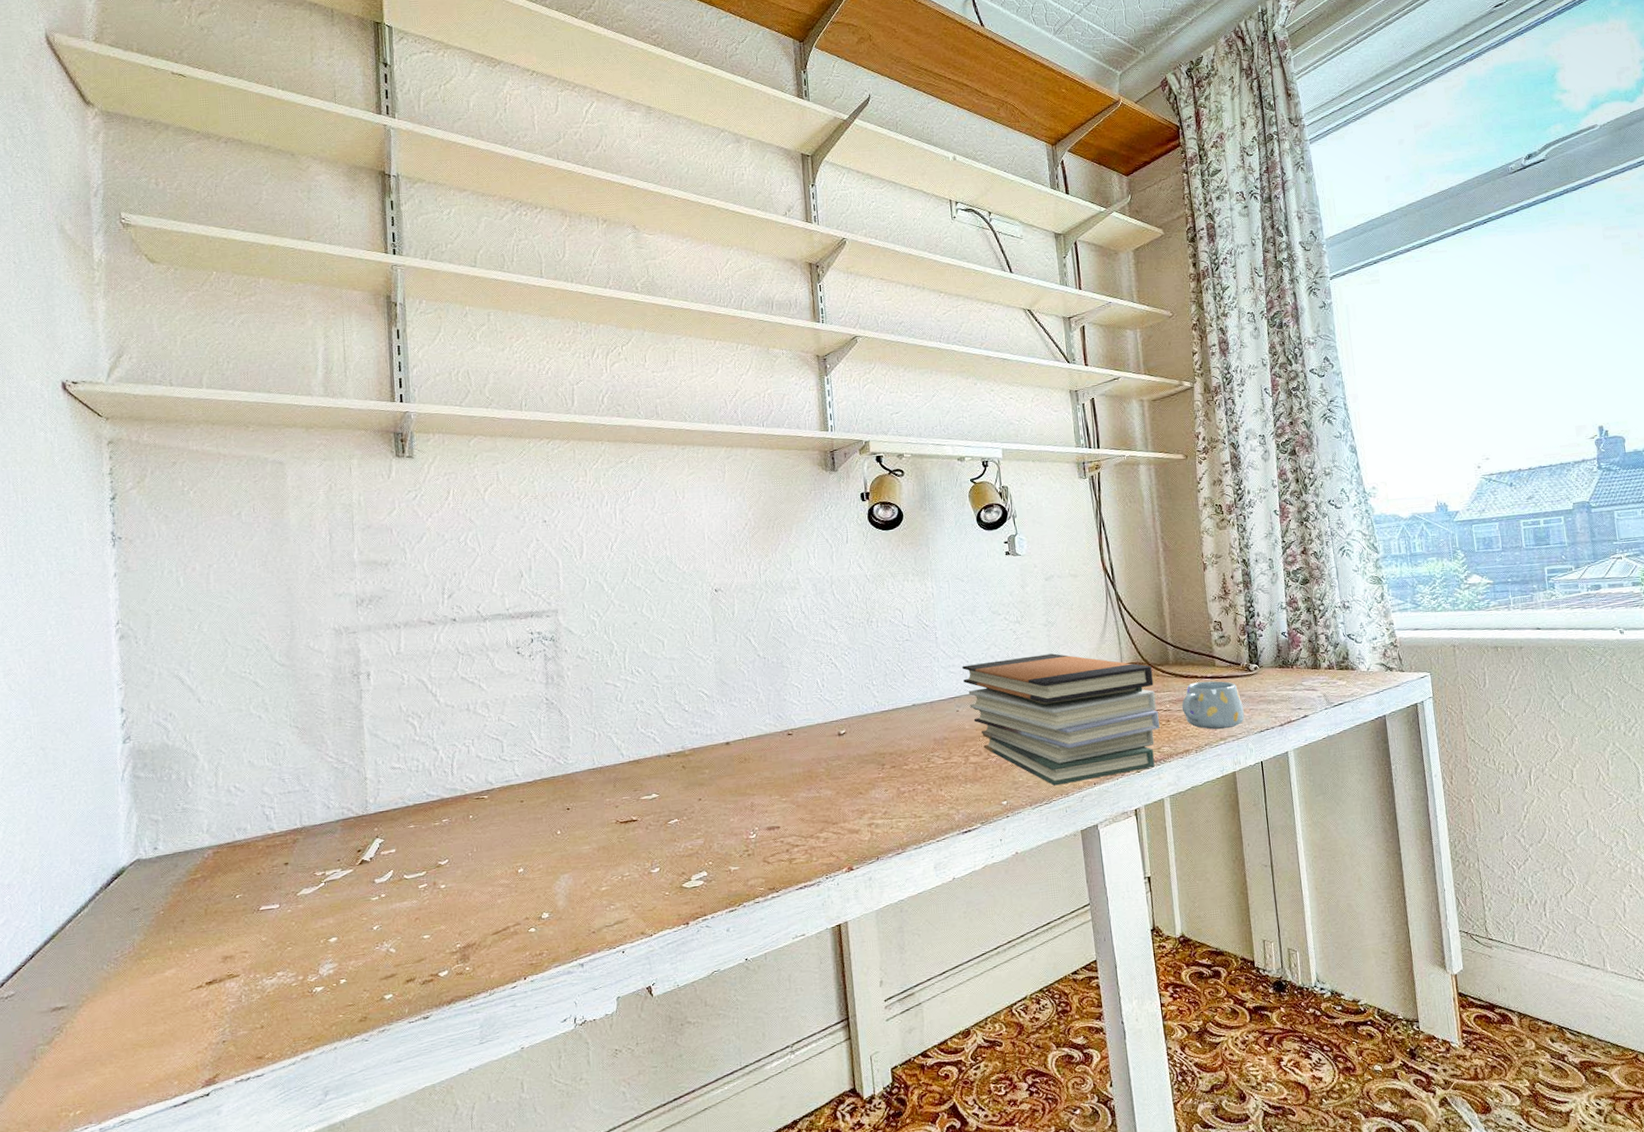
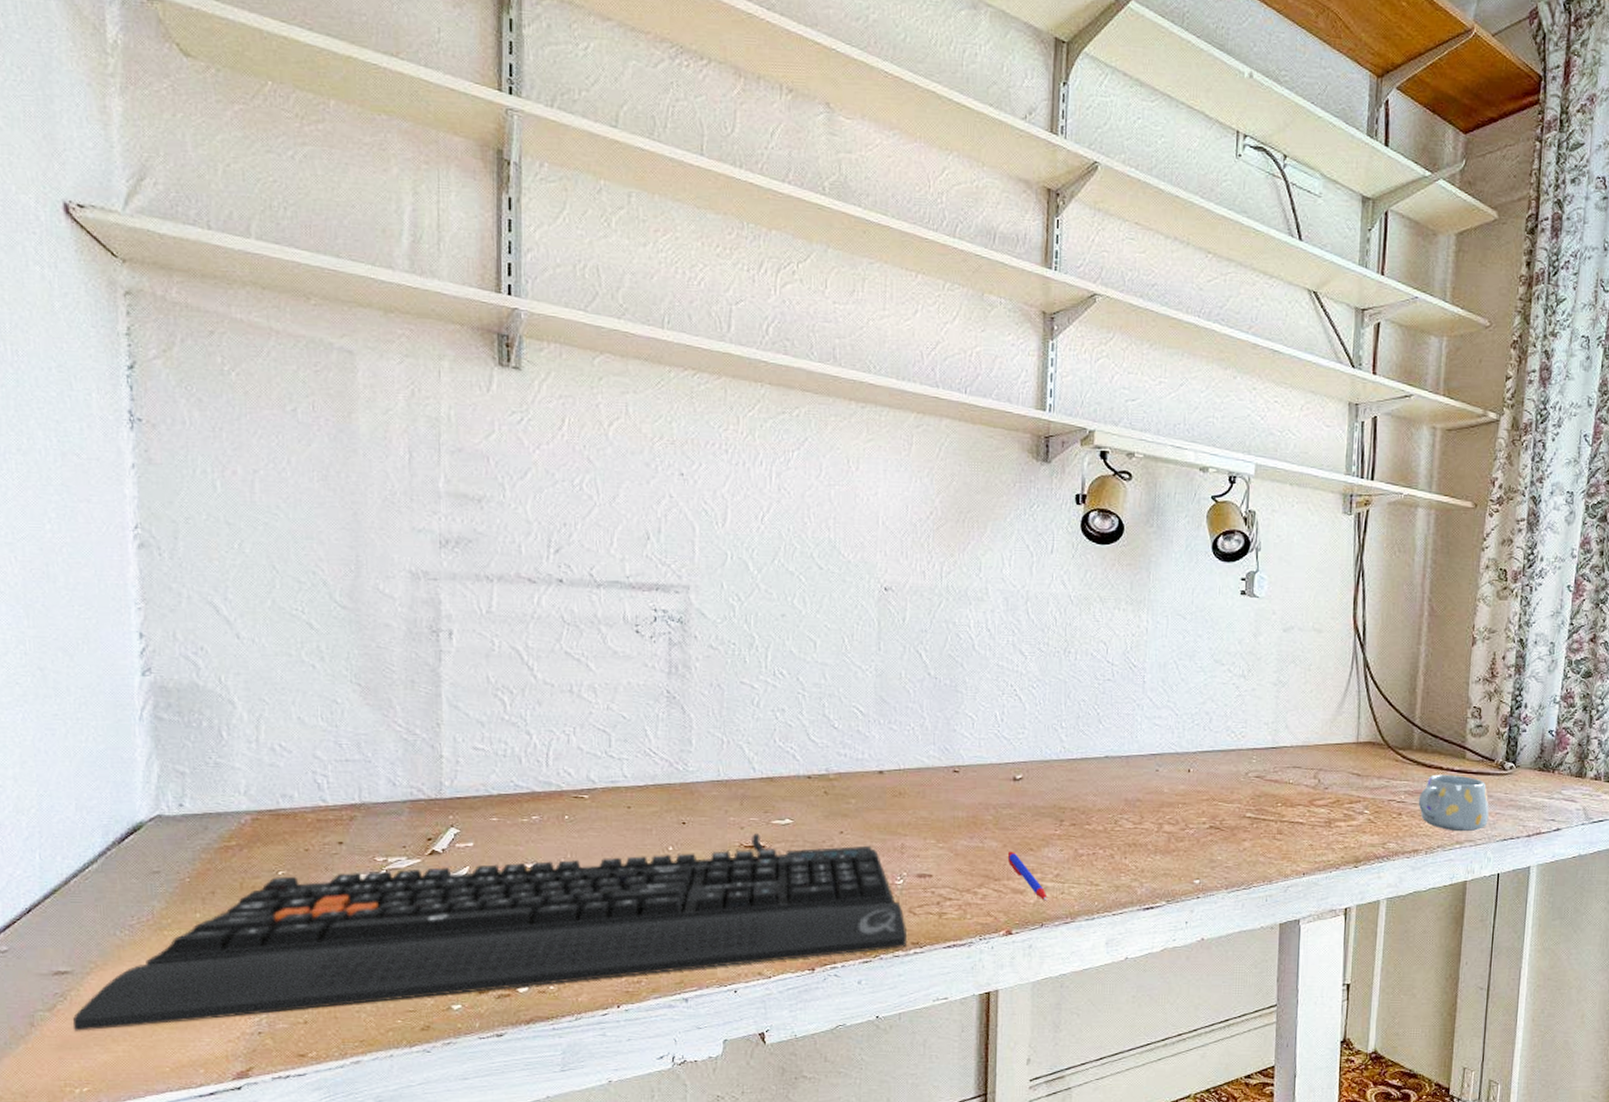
keyboard: none [67,807,765,1060] -> present [72,834,908,1031]
pen: none [841,797,880,837] -> present [1007,851,1048,901]
book stack: present [962,653,1160,786] -> none [1169,718,1392,870]

